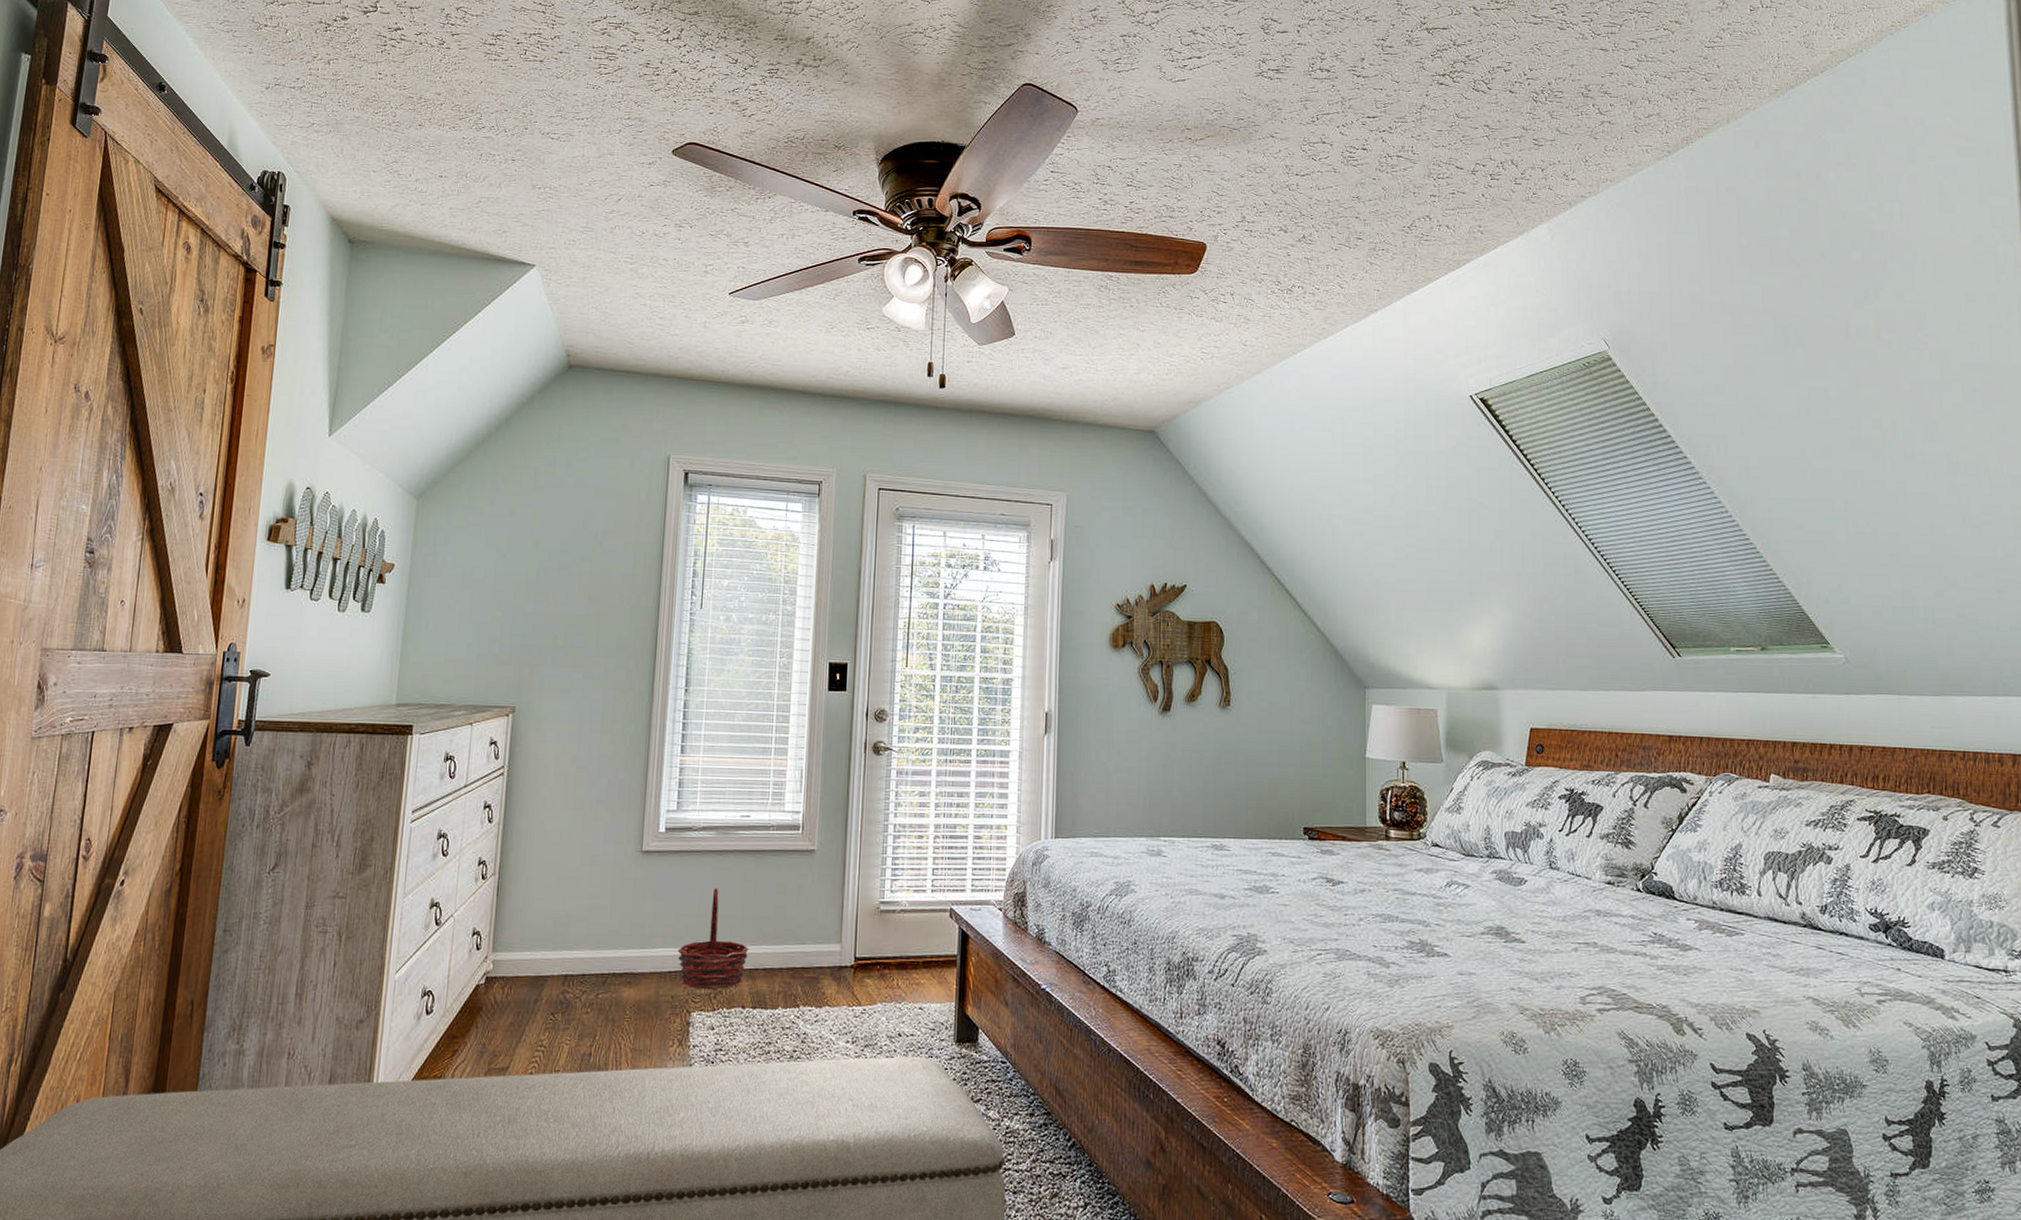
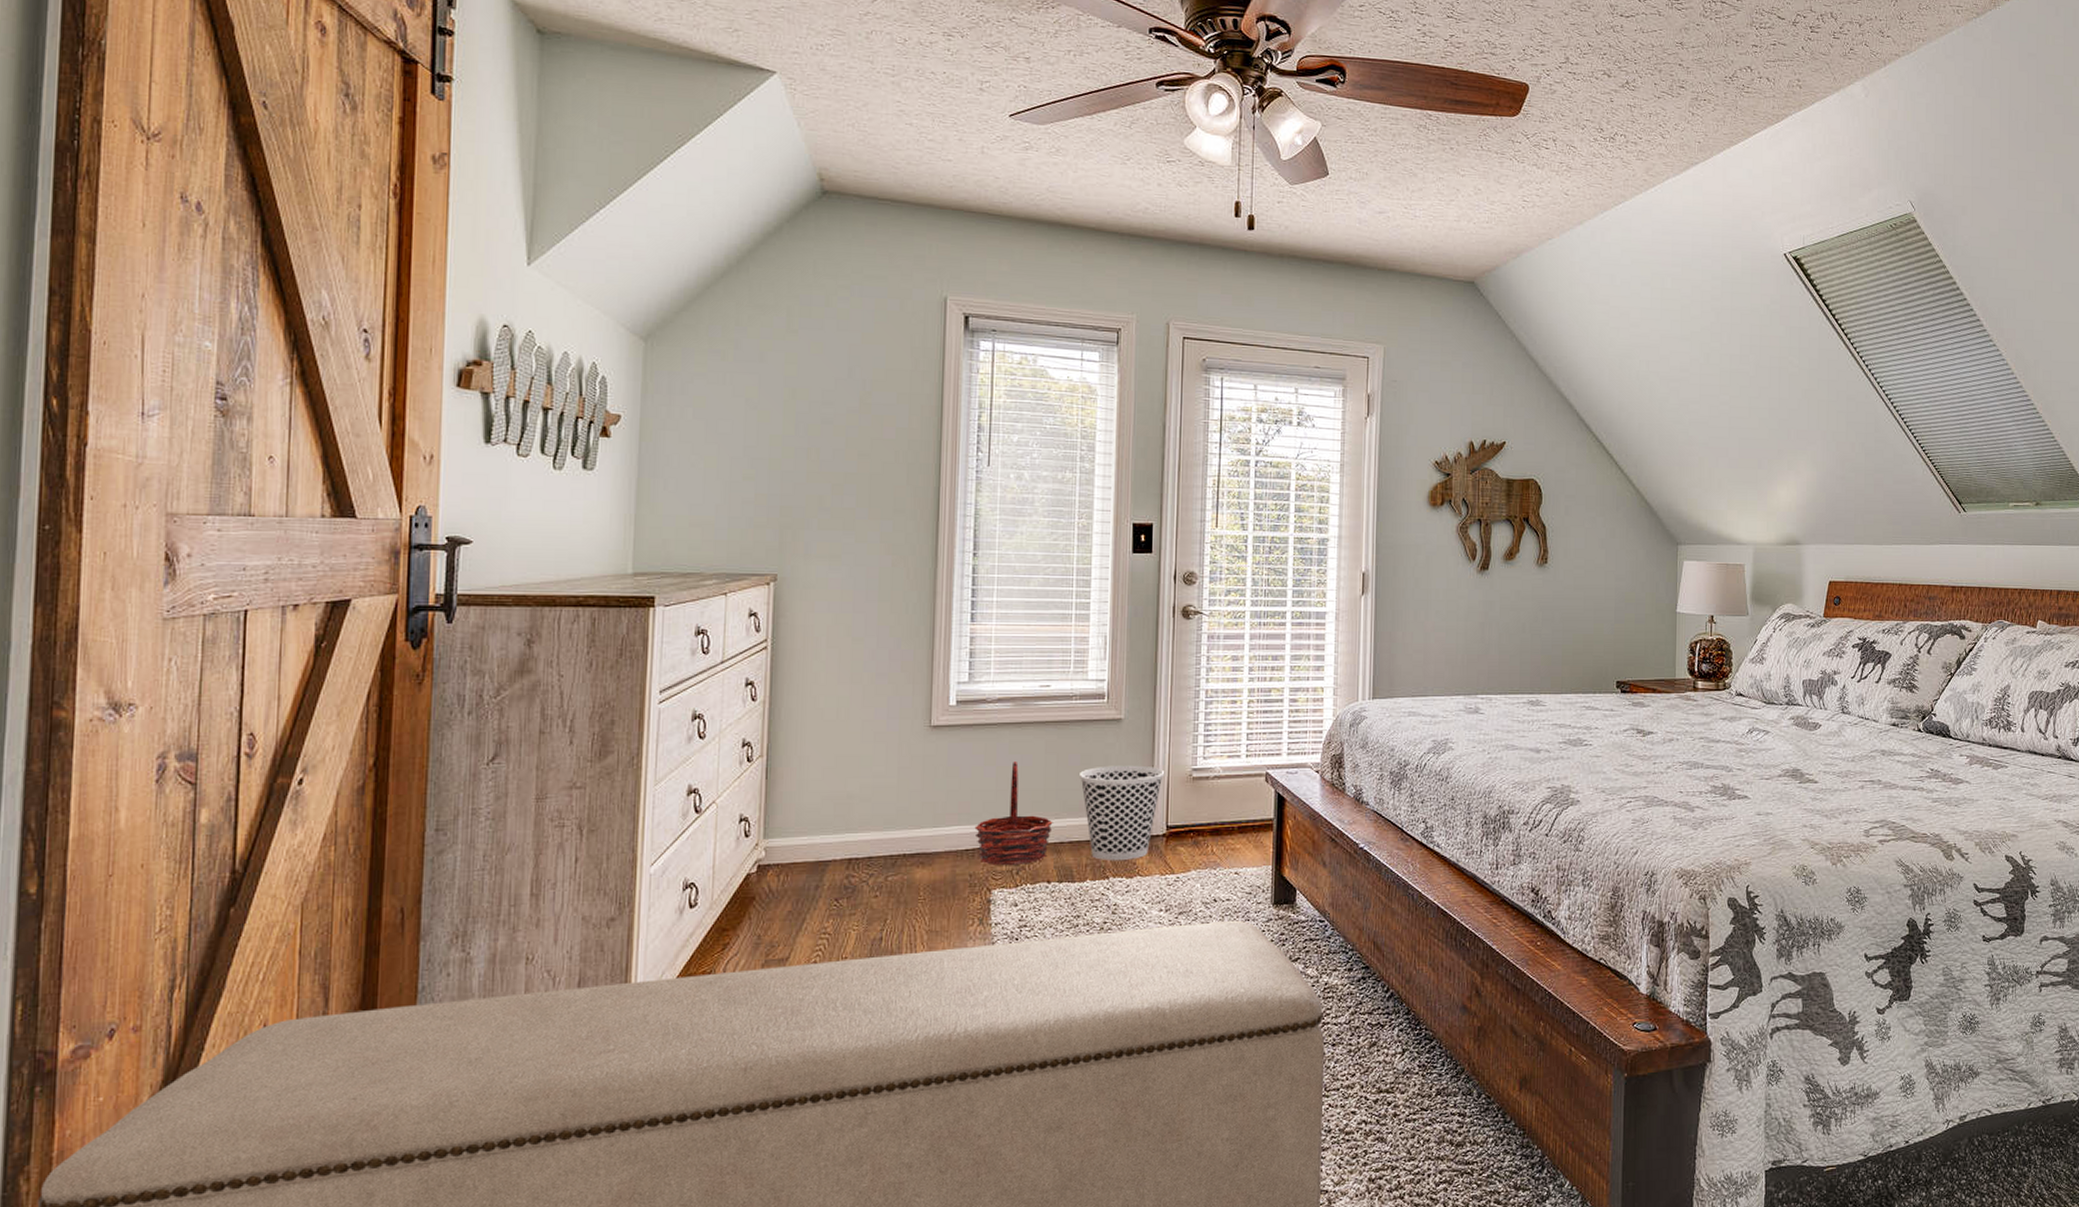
wastebasket: none [773,895,854,989] -> present [1078,765,1165,860]

